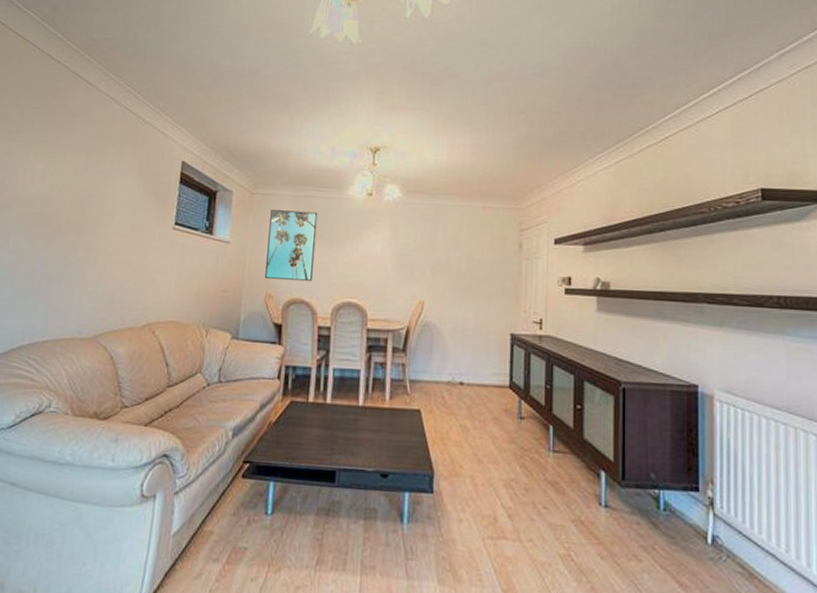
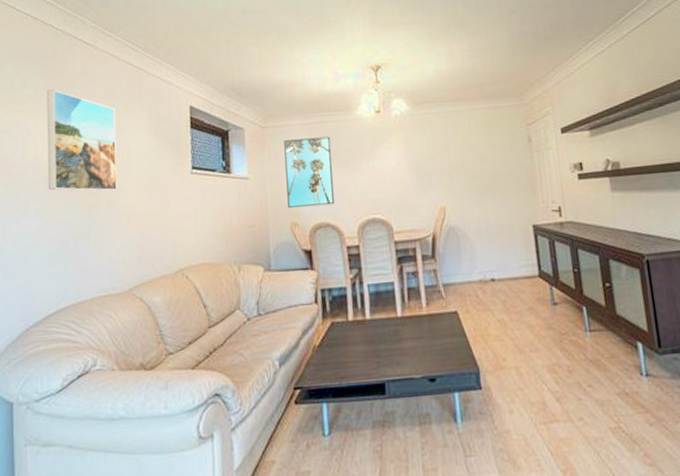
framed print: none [30,124,108,235] -> present [47,89,117,192]

